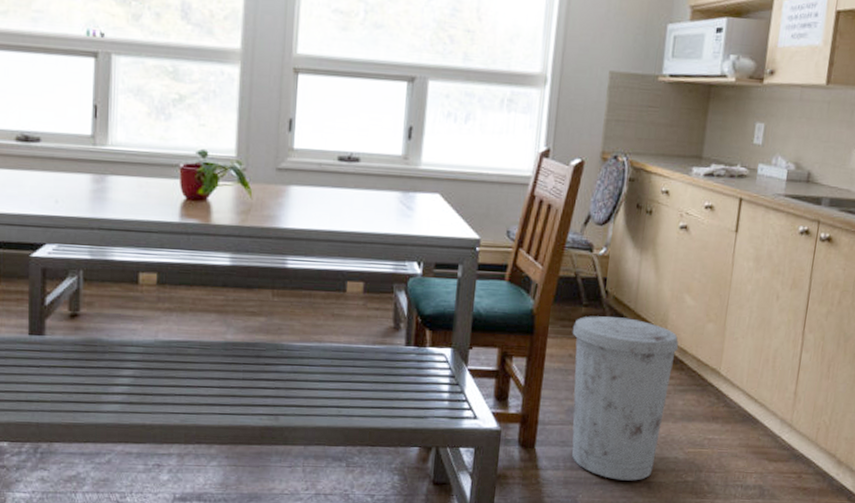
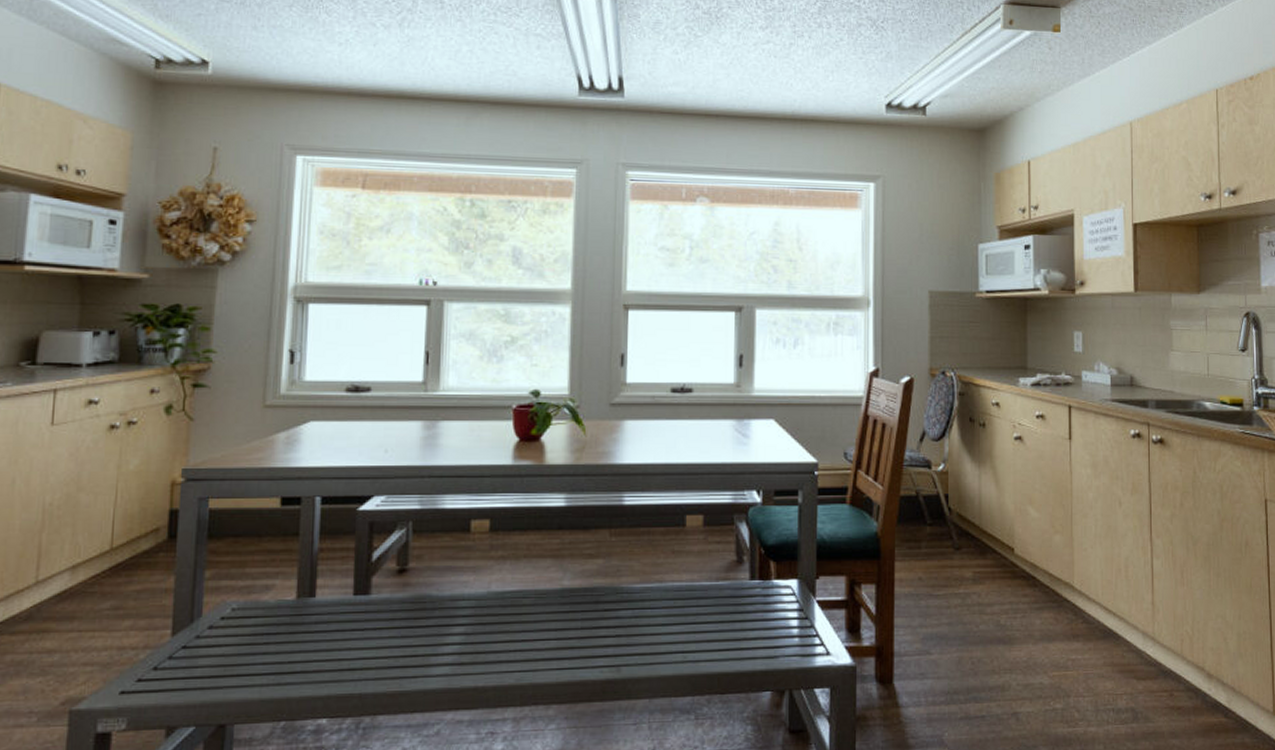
trash can: present [571,316,679,481] -> none [919,535,1028,713]

